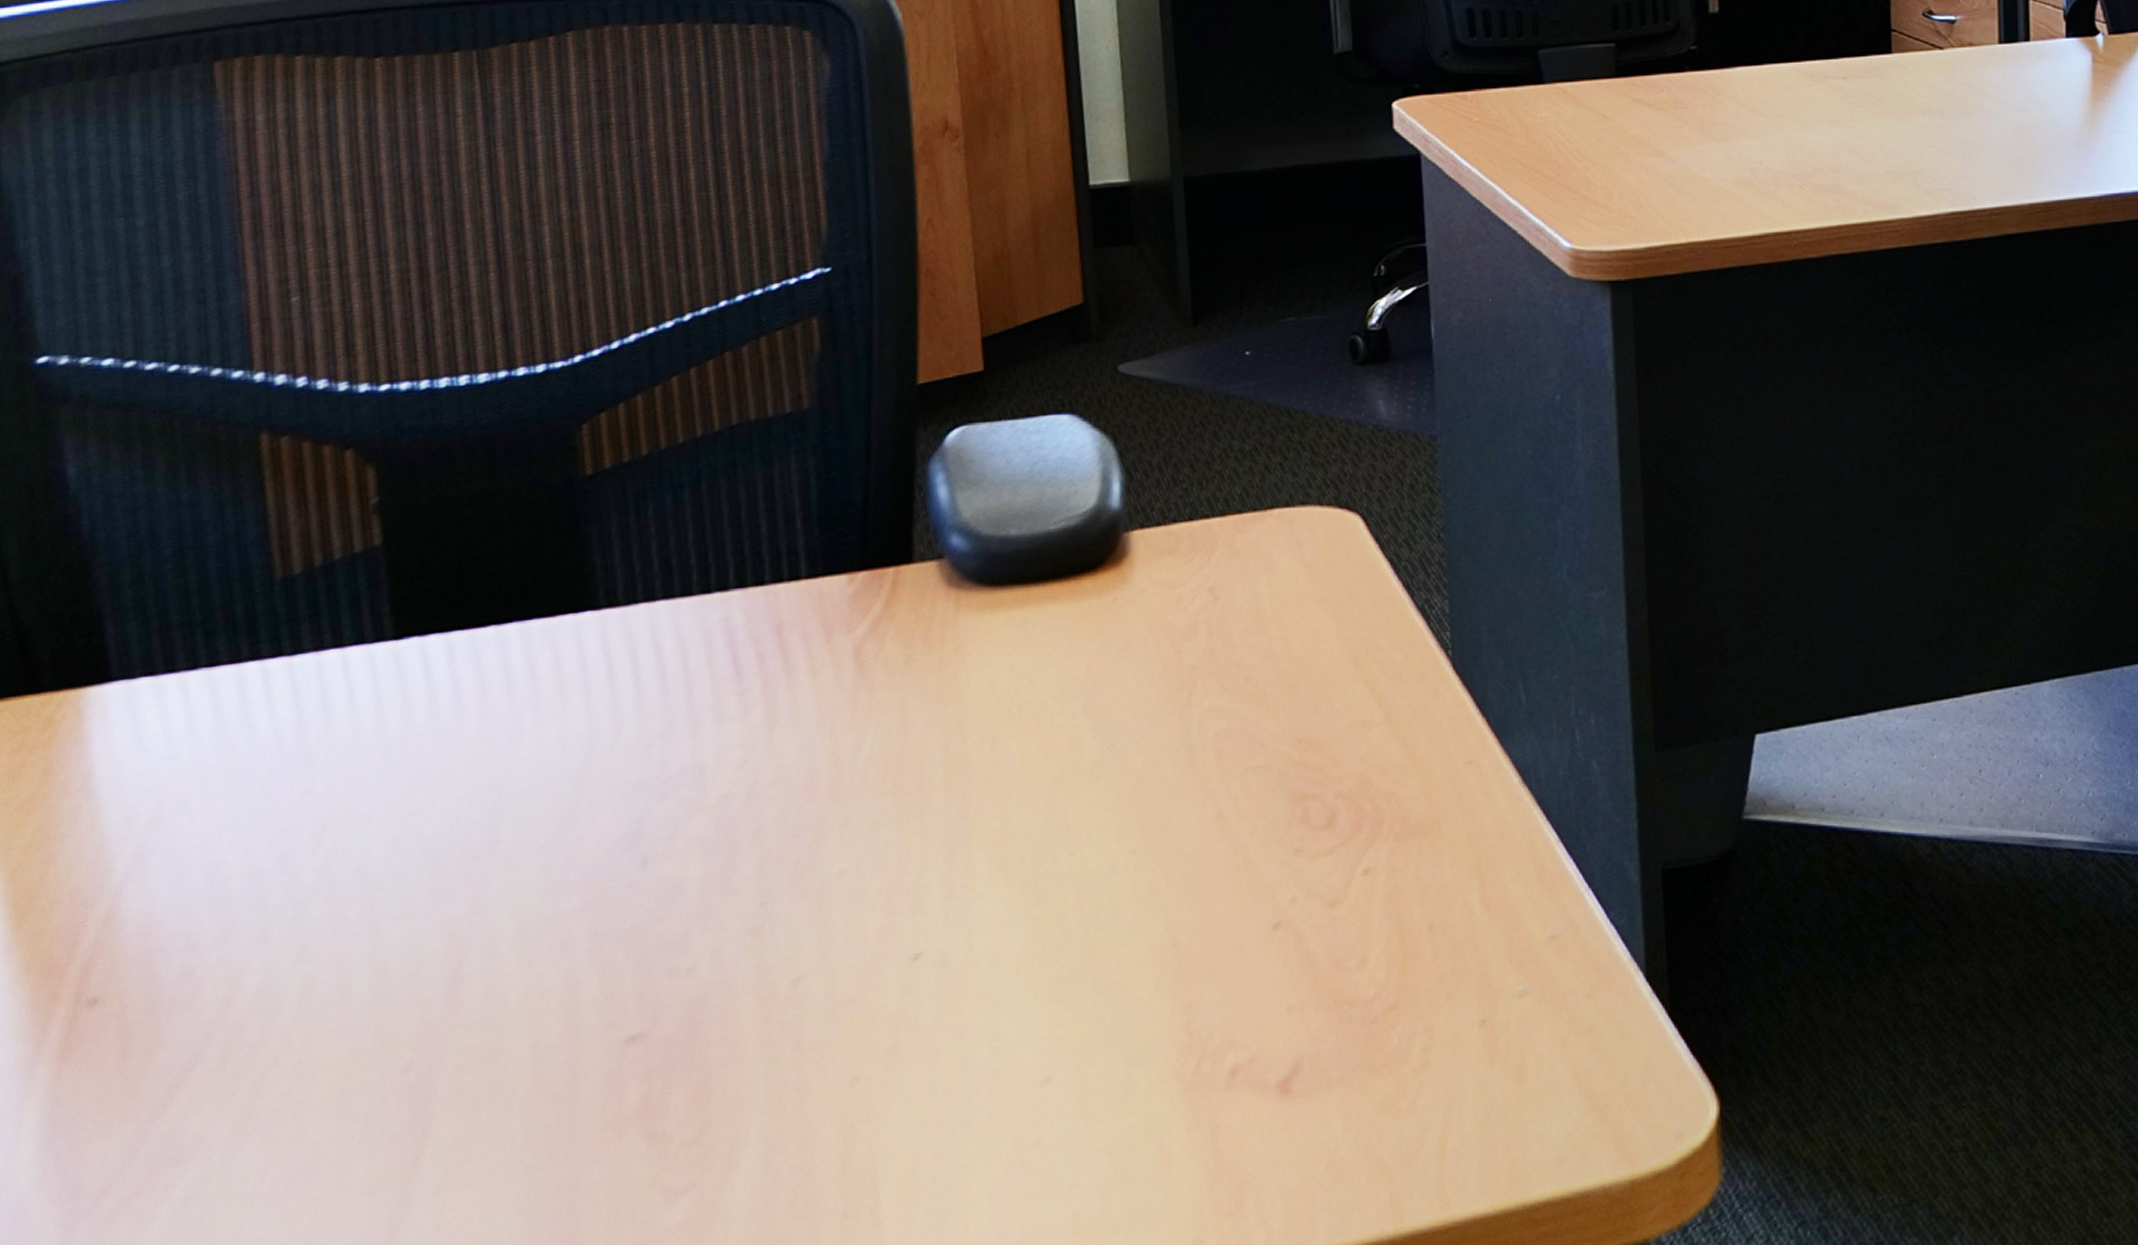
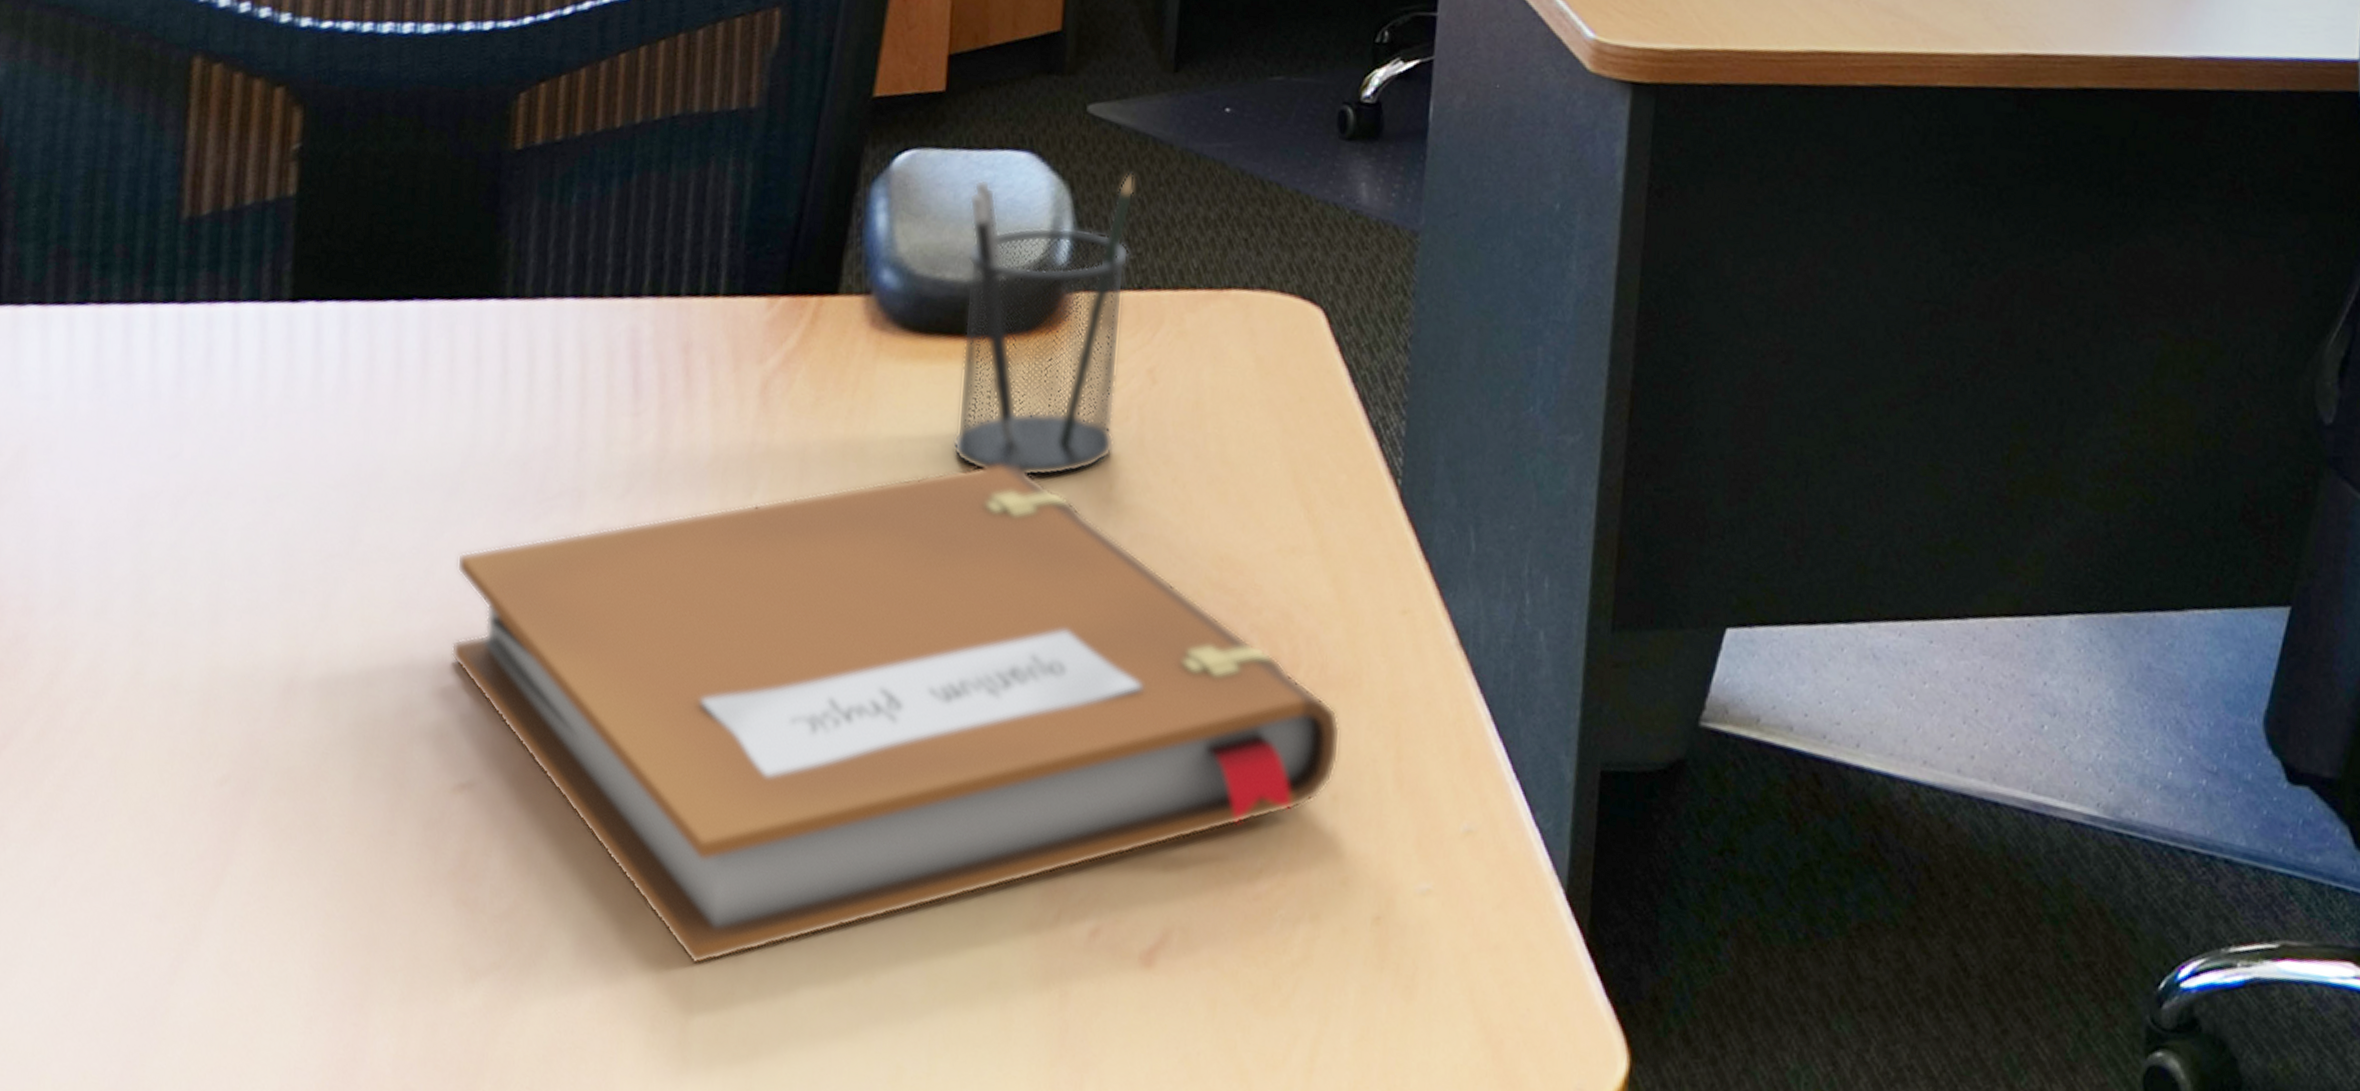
notebook: none [594,689,1430,1156] -> present [451,465,1341,965]
pencil holder: none [1020,417,1188,696] -> present [953,170,1135,478]

